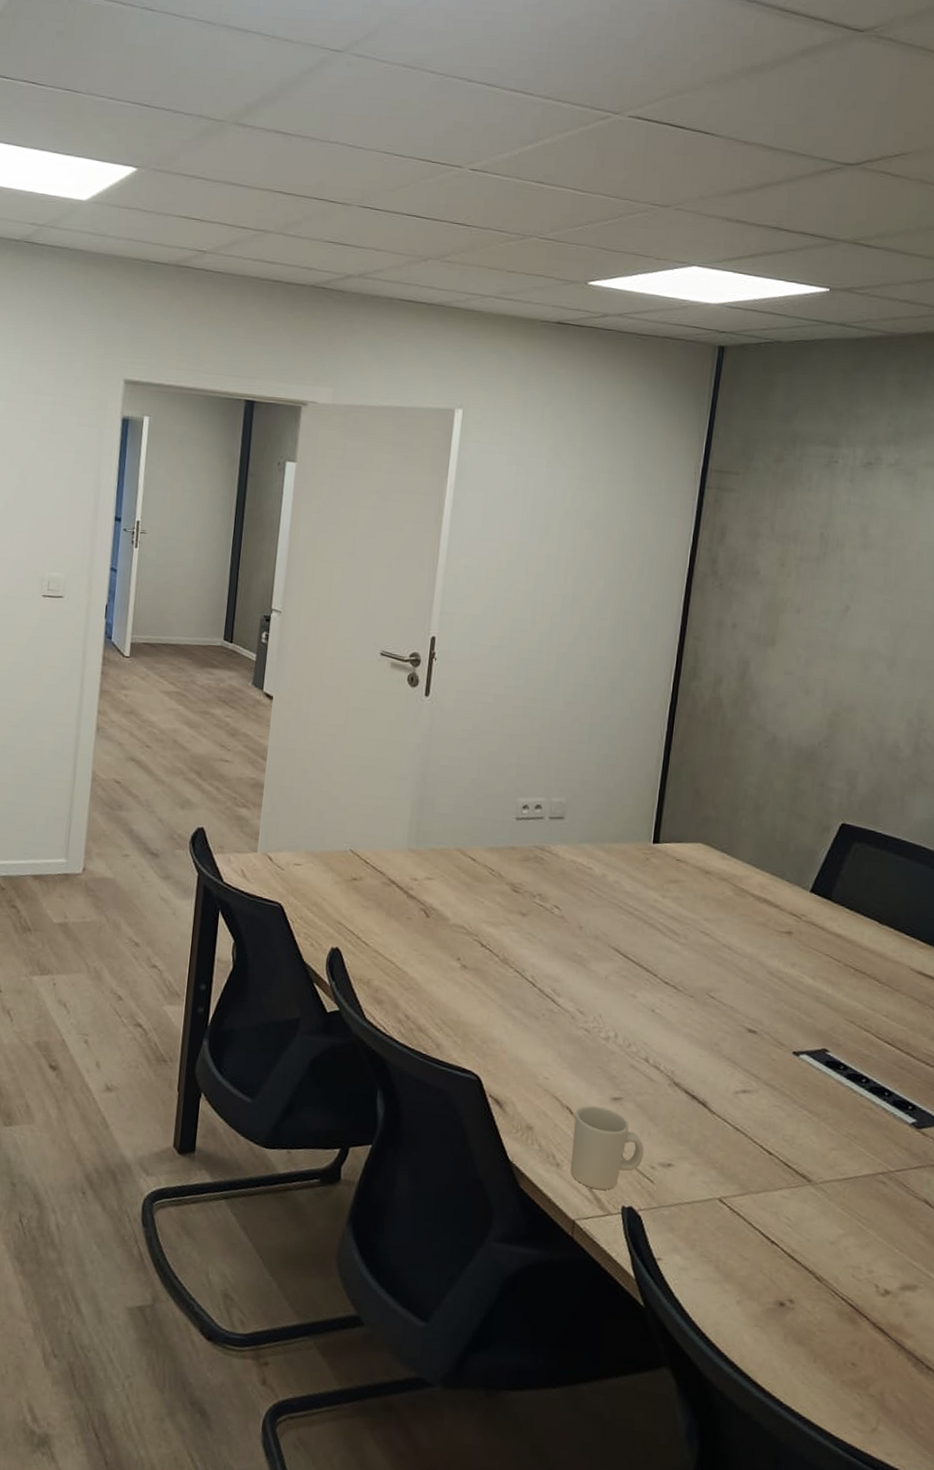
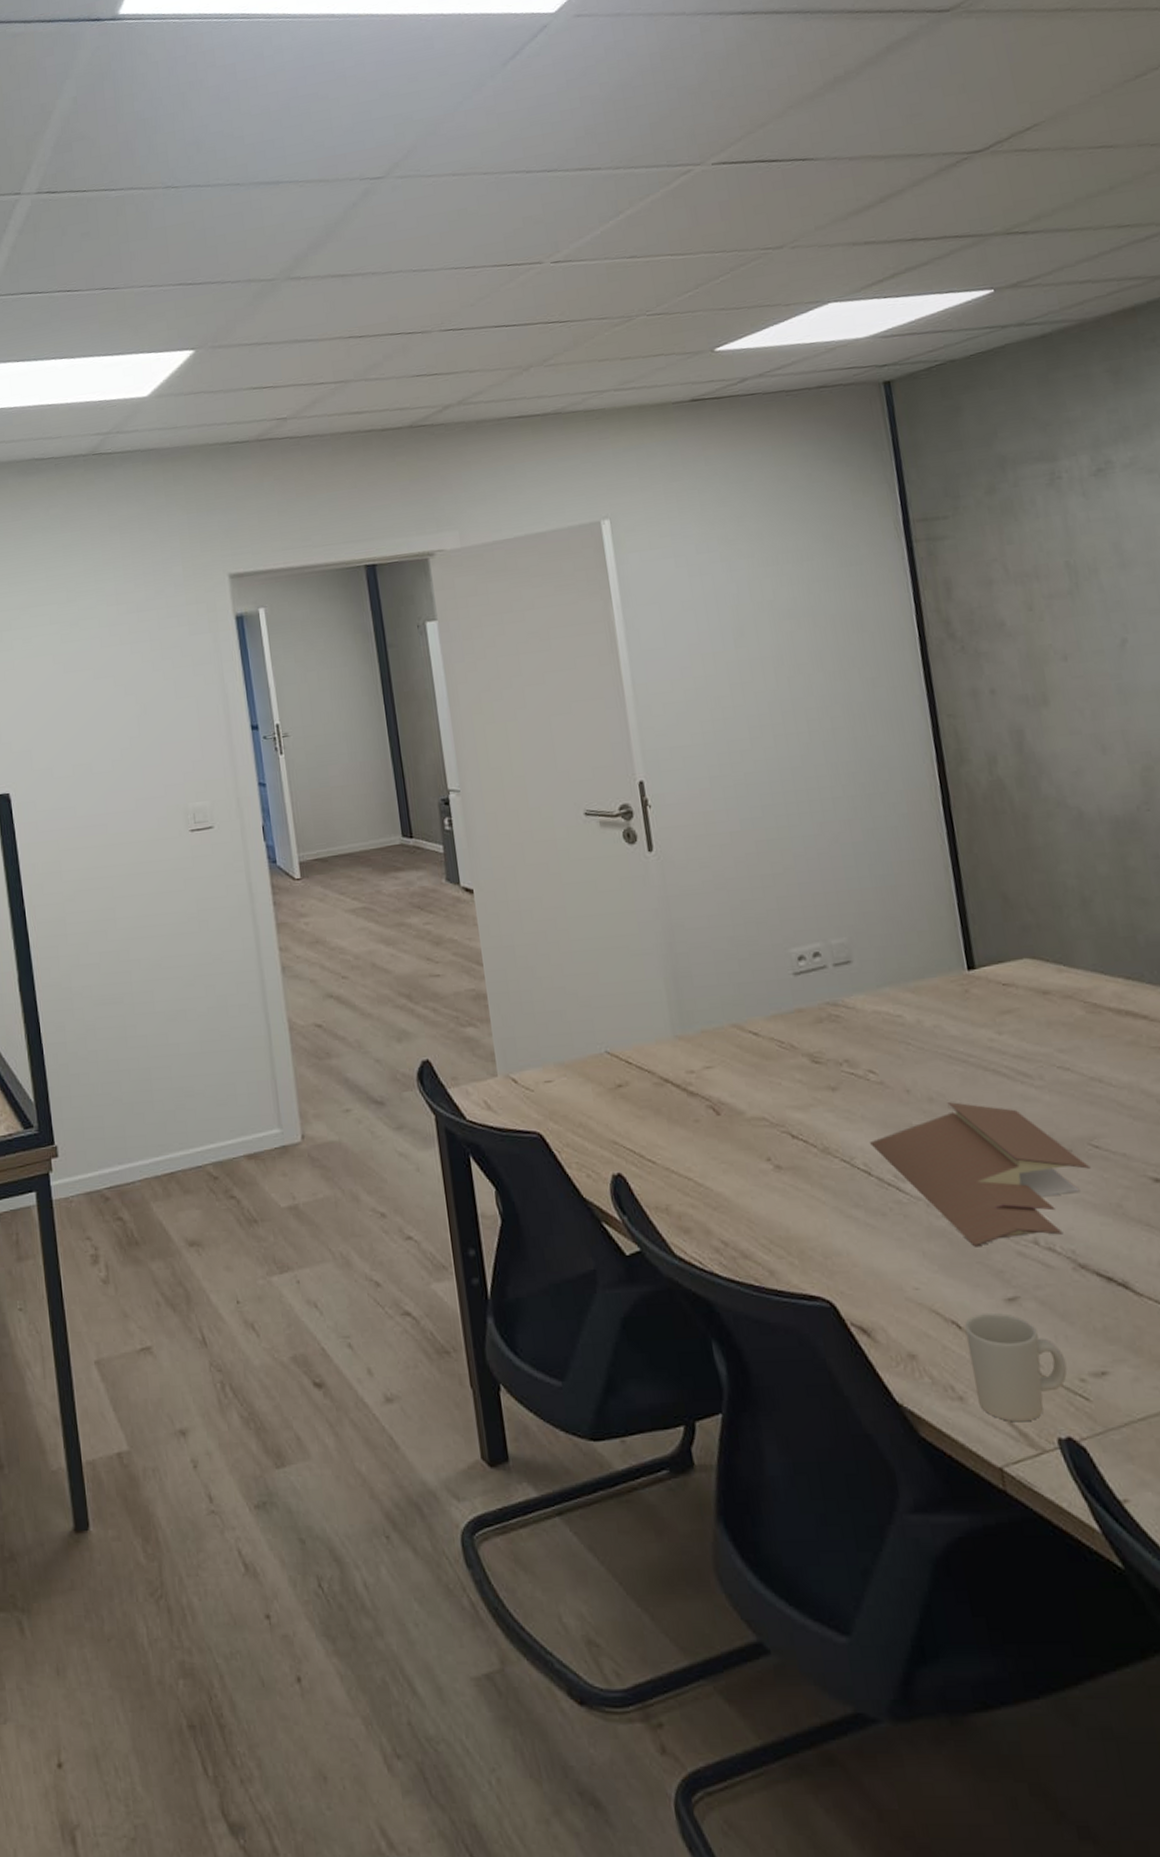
papers: none [541,942,704,1058] -> present [870,1102,1091,1247]

